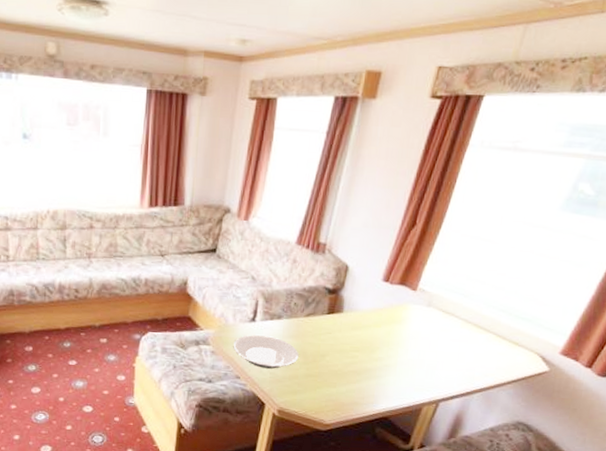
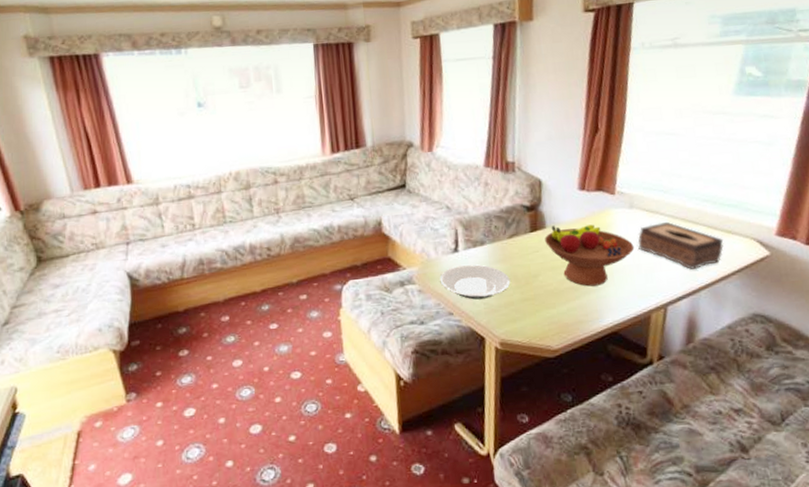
fruit bowl: none [339,311,423,374] -> present [545,224,635,287]
tissue box: none [426,324,509,373] -> present [638,221,724,269]

